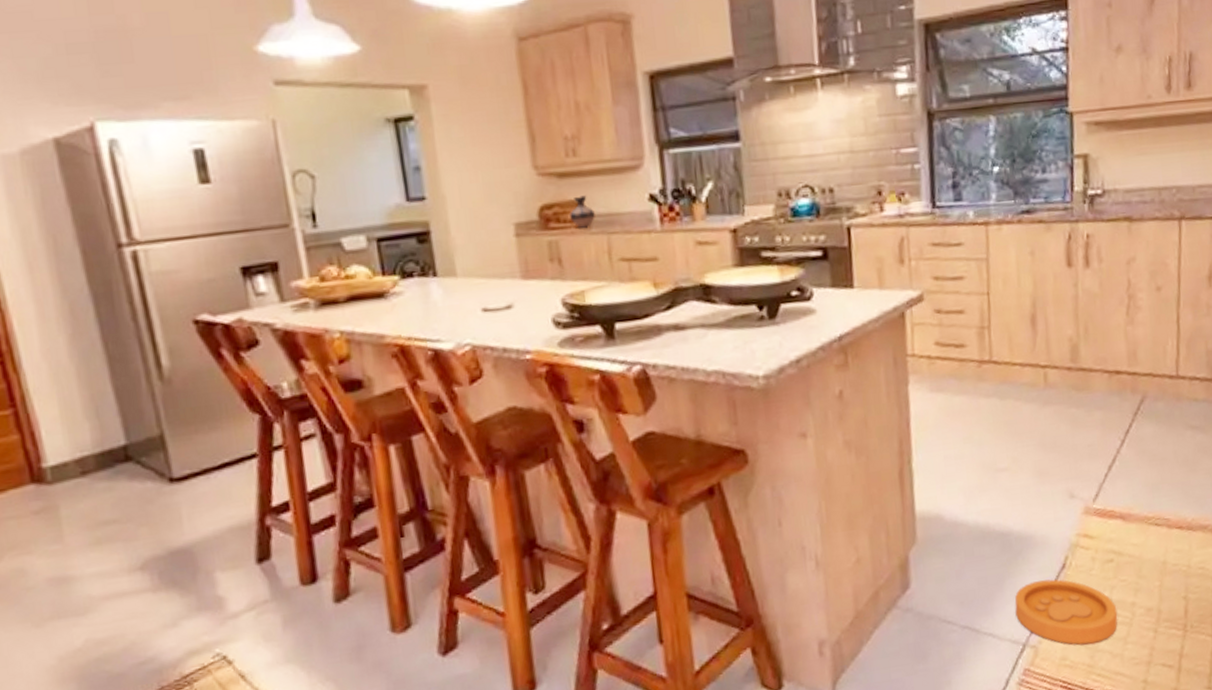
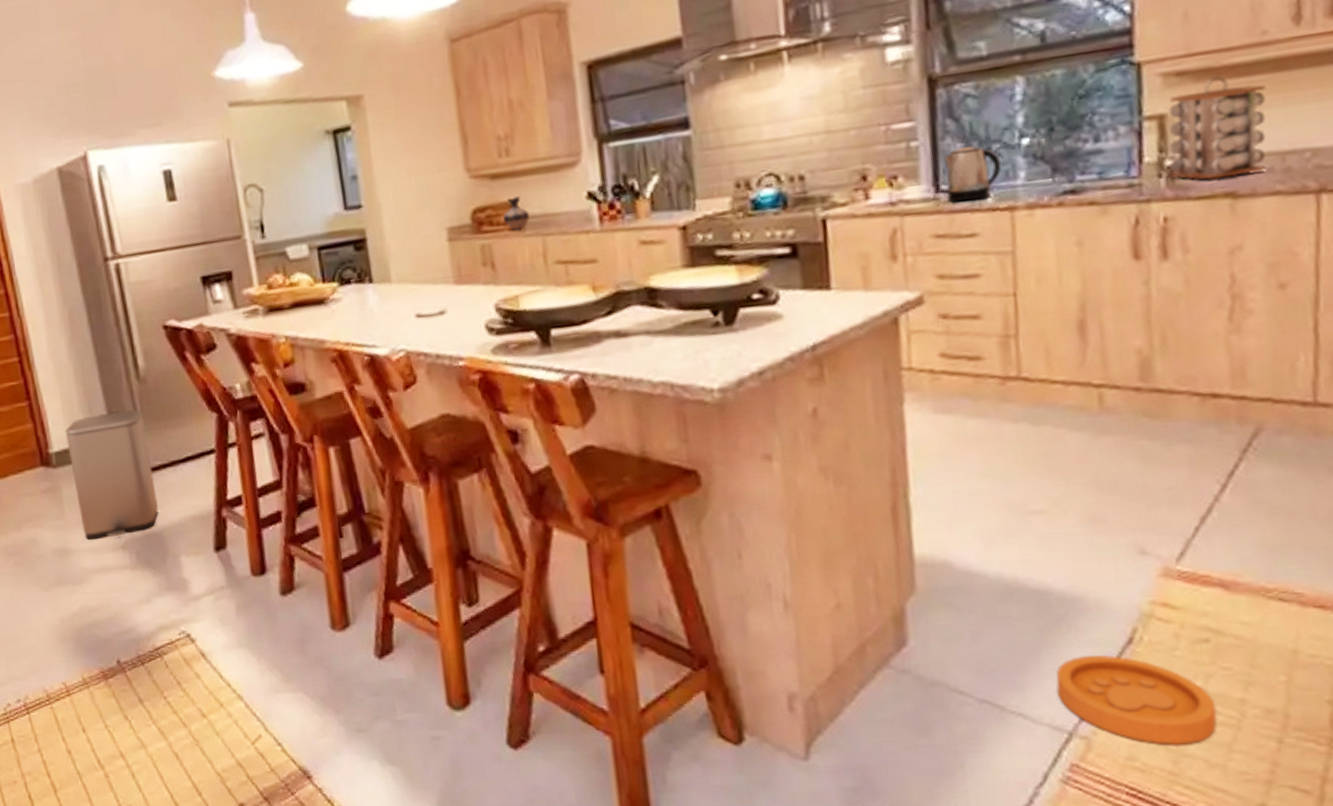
pedal bin: none [64,413,187,564] -> present [65,409,159,540]
kettle: none [939,171,980,217] -> present [944,146,1002,203]
spice rack: none [1090,127,1150,207] -> present [1168,76,1266,180]

